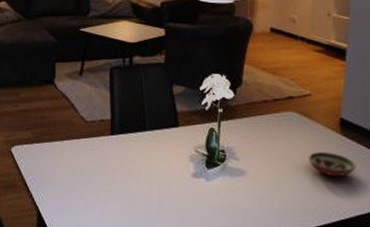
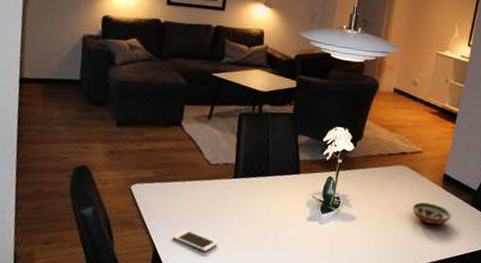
cell phone: none [55,191,102,214] -> present [172,229,218,252]

